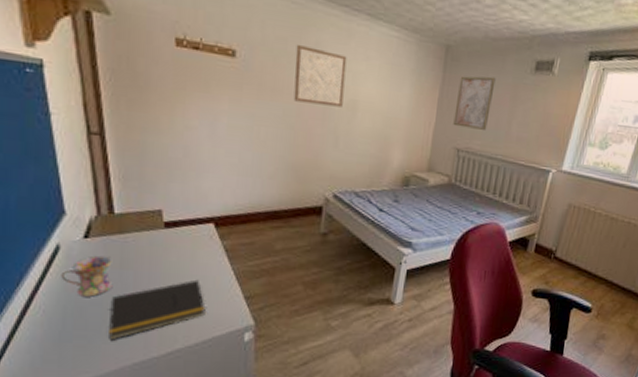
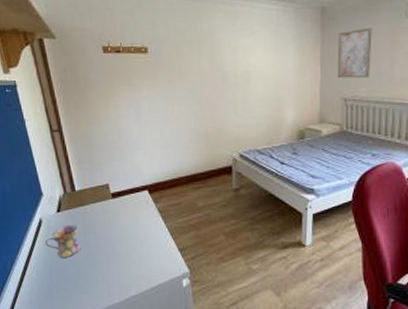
notepad: present [109,279,206,340] -> none [81,237,150,291]
wall art: present [293,44,347,107] -> none [193,32,237,81]

